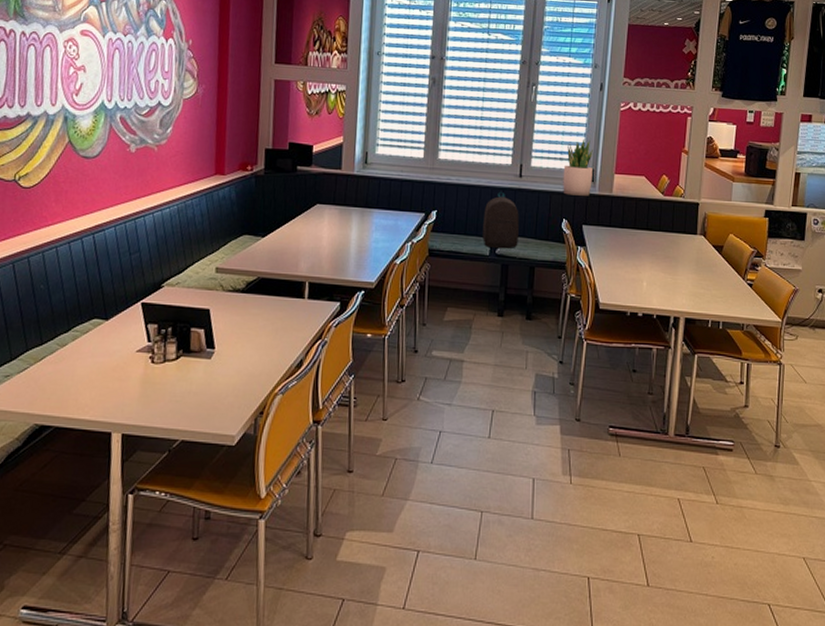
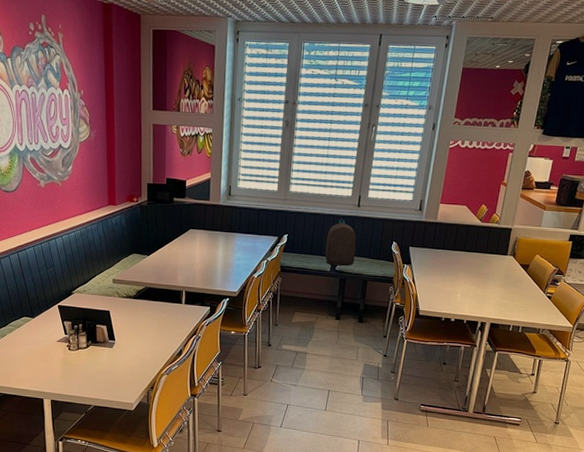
planter: present [563,138,593,196] -> none [394,173,422,223]

